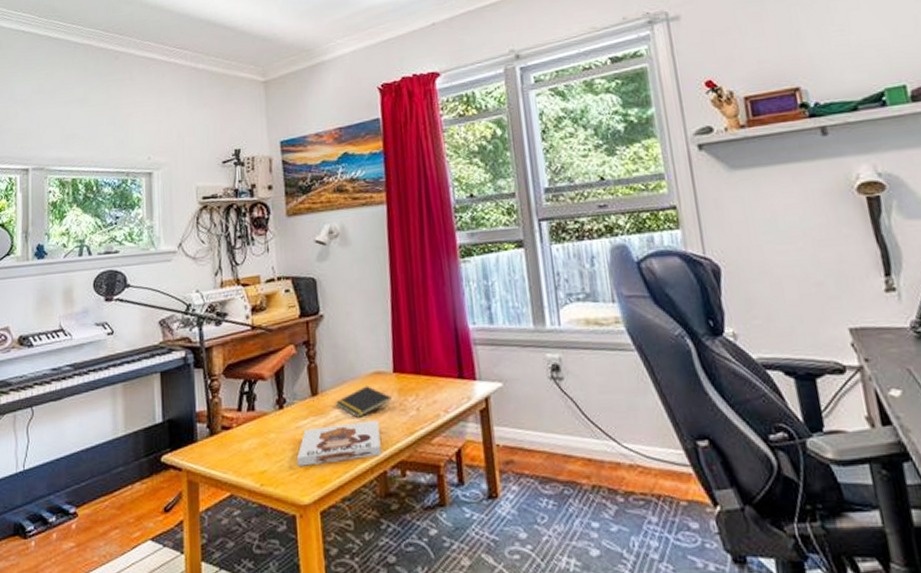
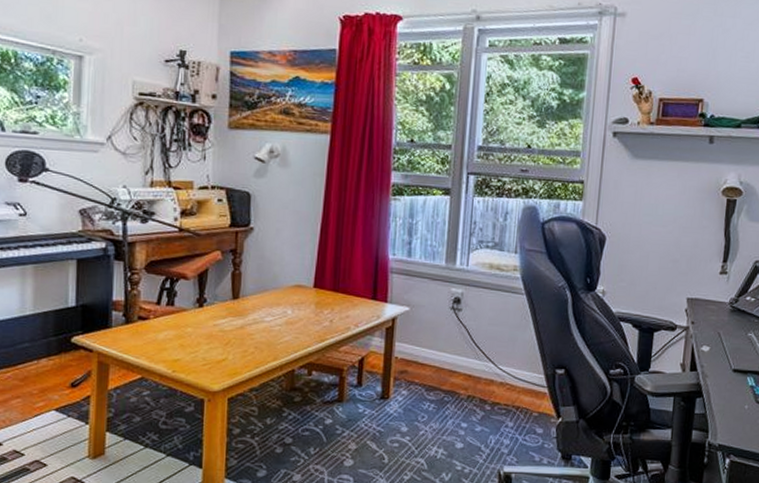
board game: present [297,420,381,466] -> none [211,326,294,359]
notepad: present [336,386,392,418] -> none [255,296,309,323]

